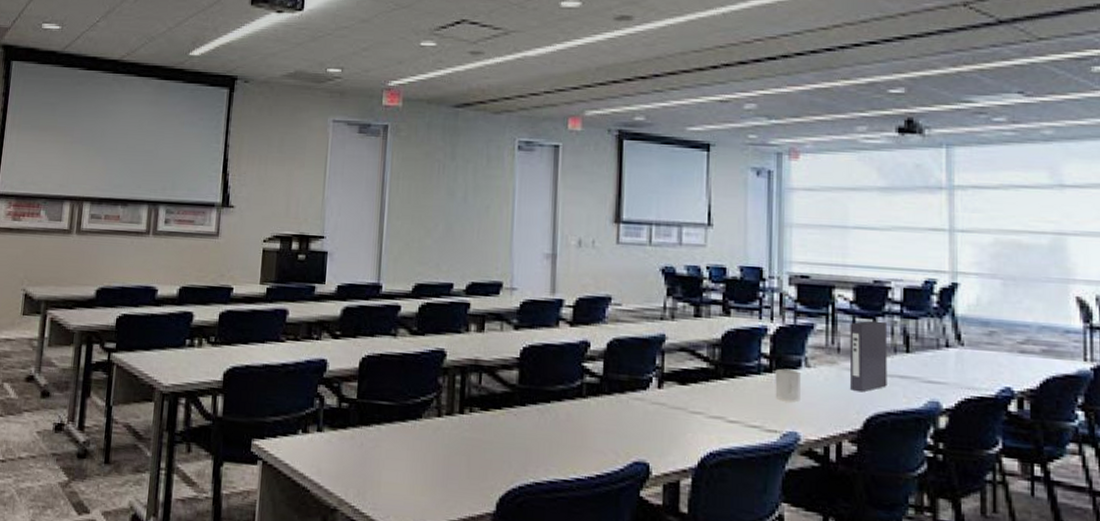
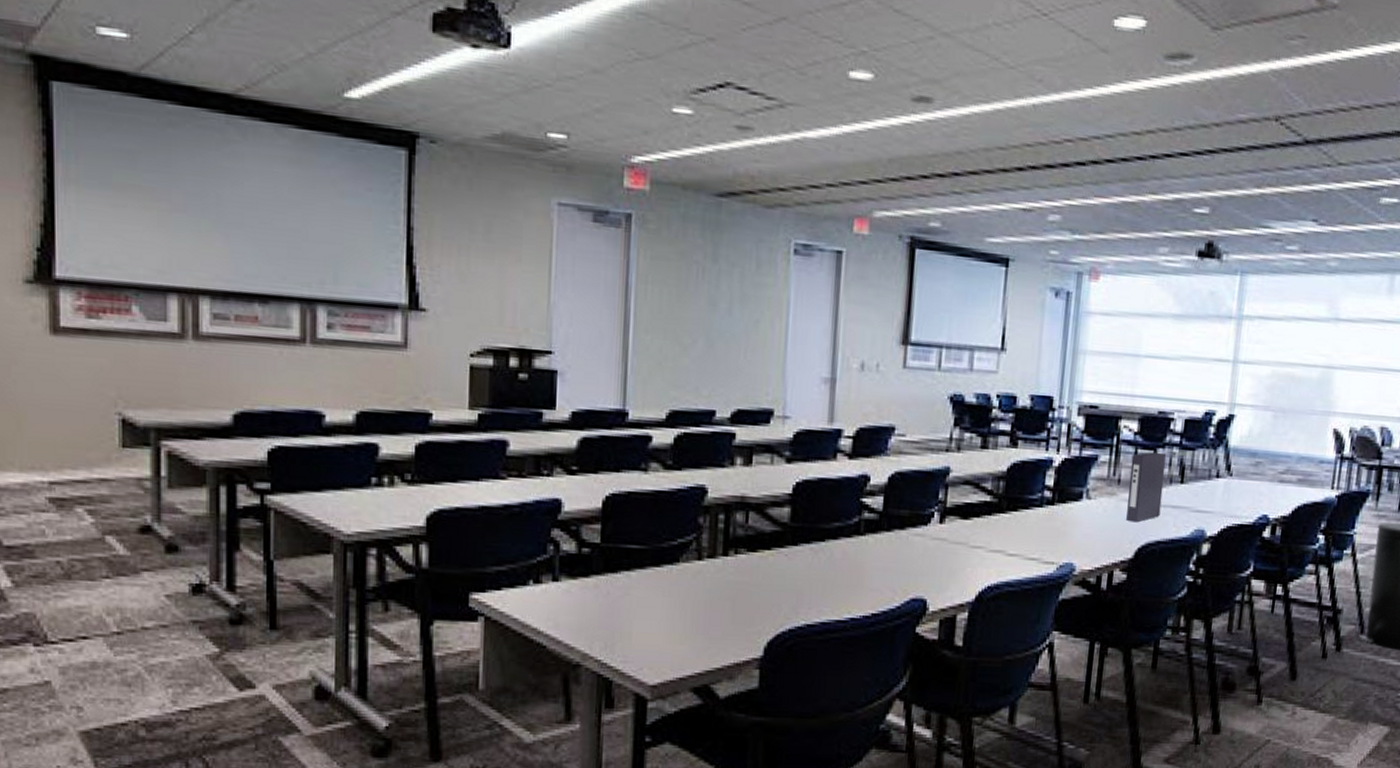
cup: present [775,368,801,403] -> none [1055,501,1081,534]

